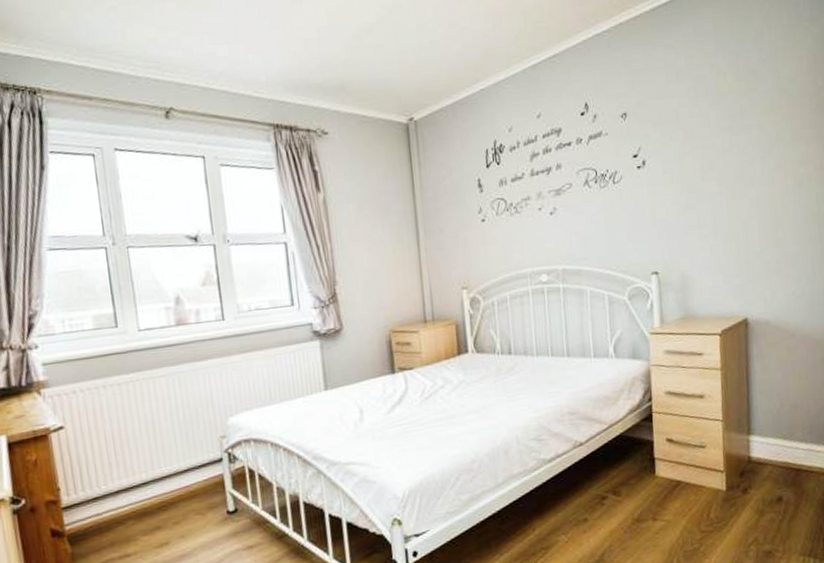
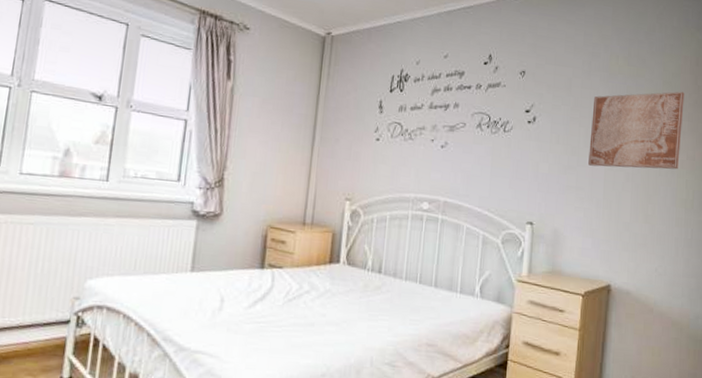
wall art: none [705,97,806,200] -> present [588,91,684,170]

